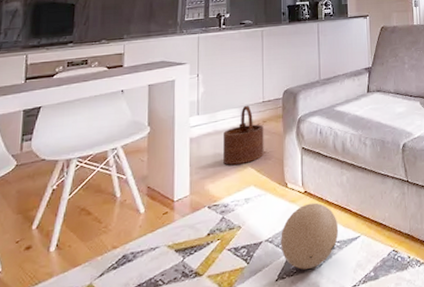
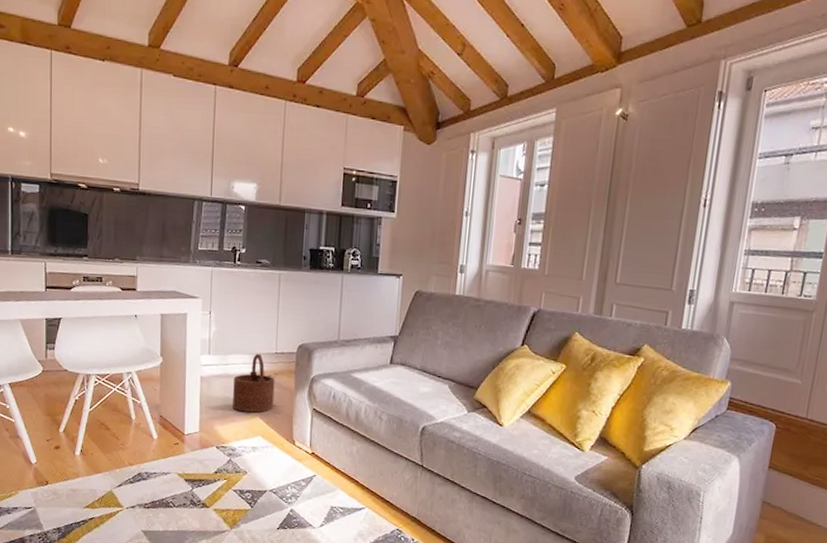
ball: present [281,202,339,270] -> none [284,465,344,526]

